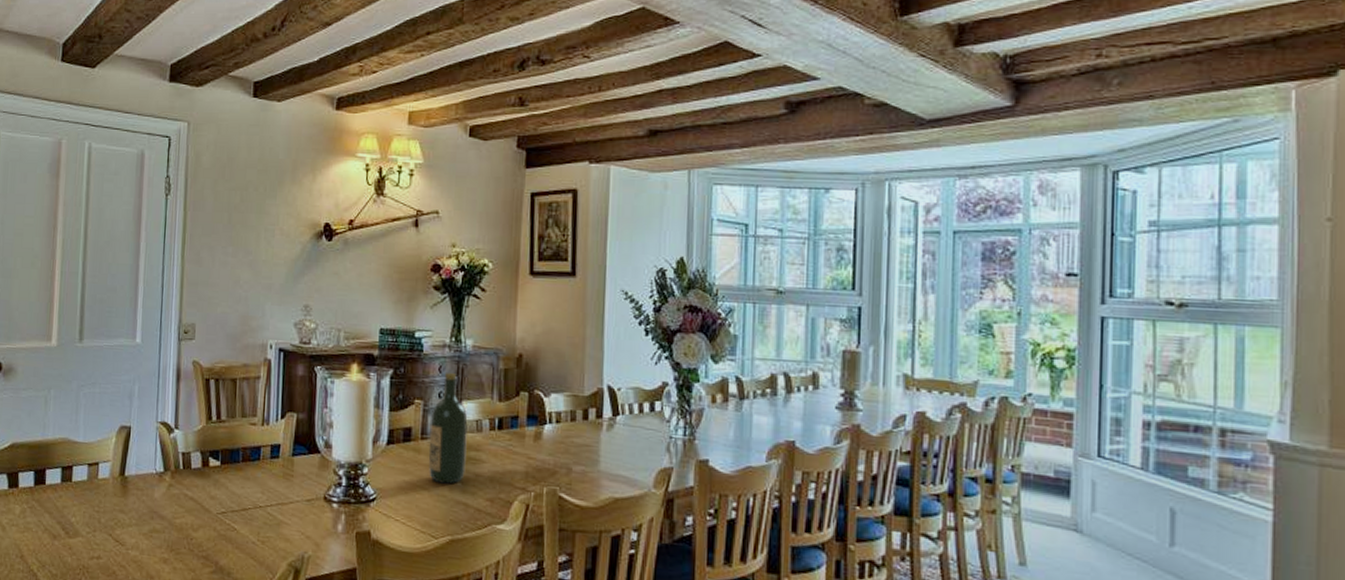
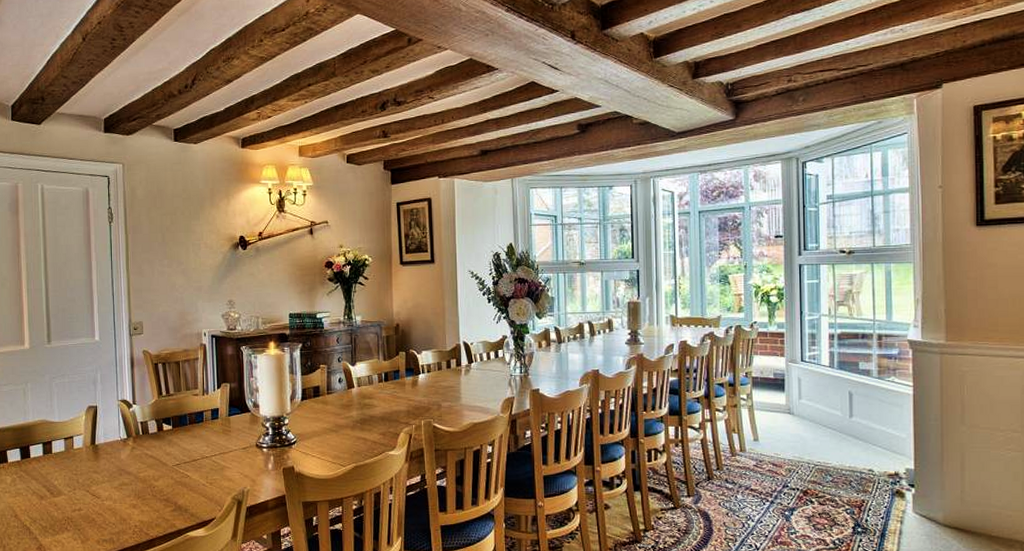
wine bottle: present [428,373,468,484] -> none [333,343,363,425]

